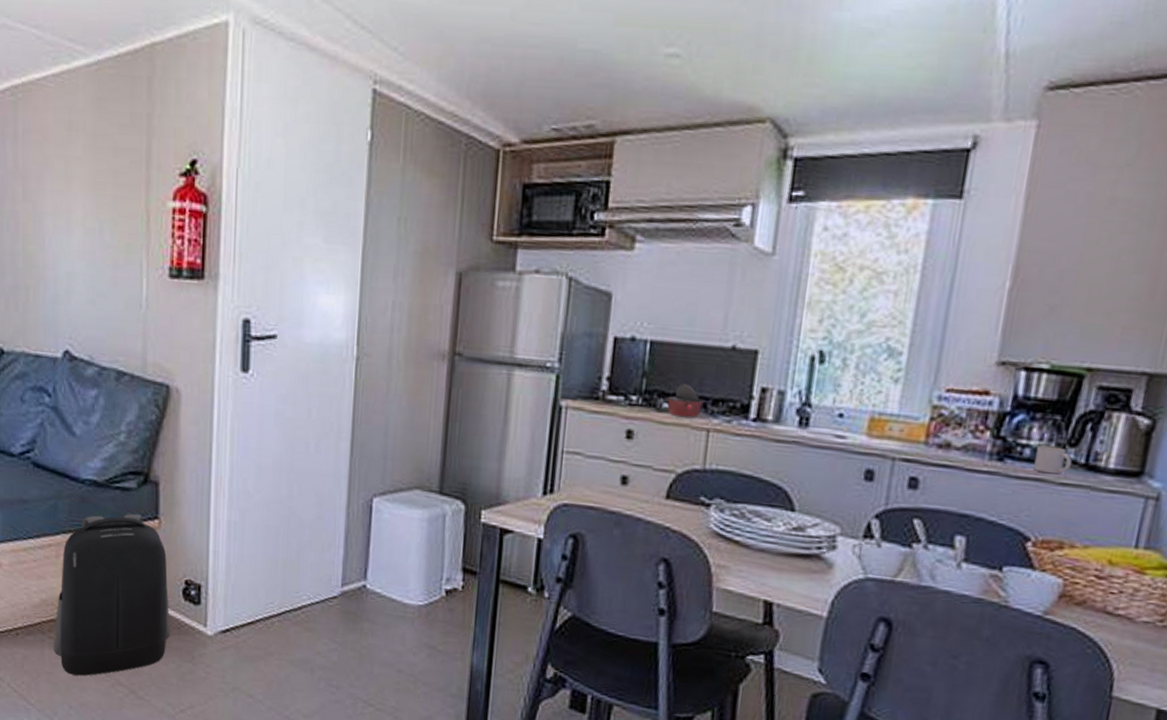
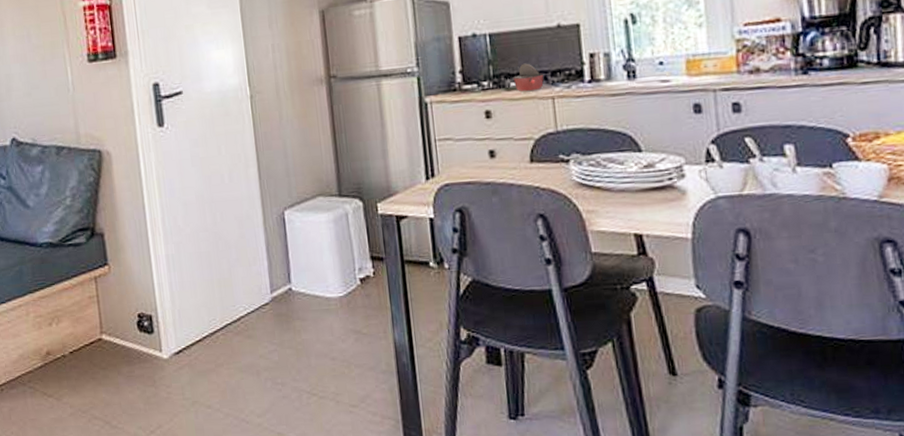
backpack: present [53,513,171,676] -> none [32,264,133,418]
mug: present [1033,445,1072,475] -> none [833,52,867,77]

